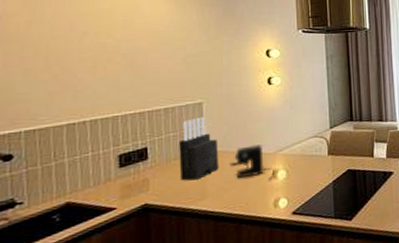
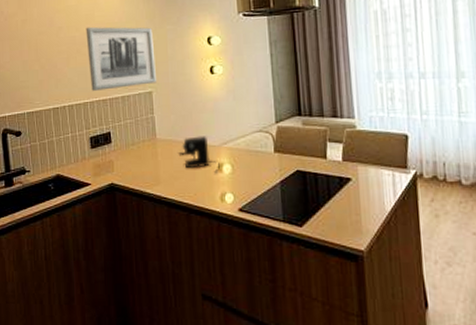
wall art: none [121,33,208,103] -> present [85,26,156,91]
knife block: present [179,116,219,181] -> none [135,105,169,166]

